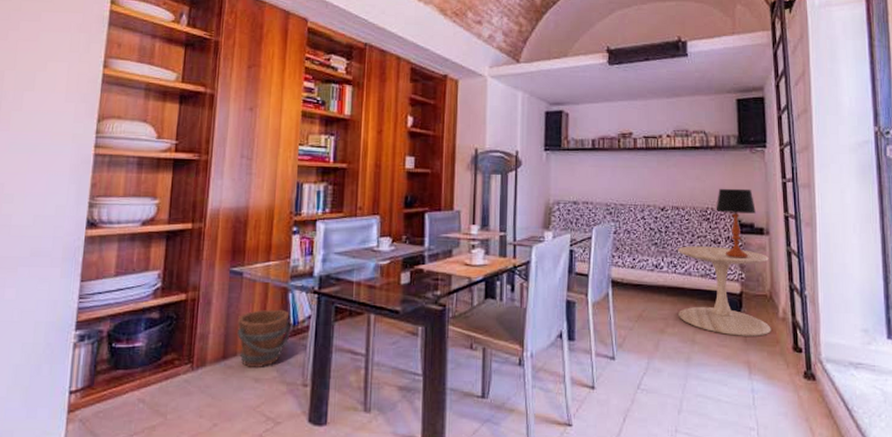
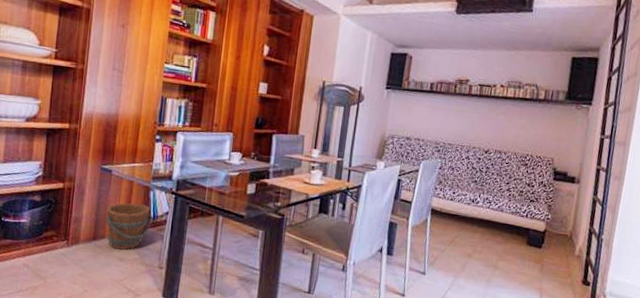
side table: present [677,246,771,336] -> none [486,186,575,269]
table lamp: present [716,188,756,258] -> none [534,138,572,202]

